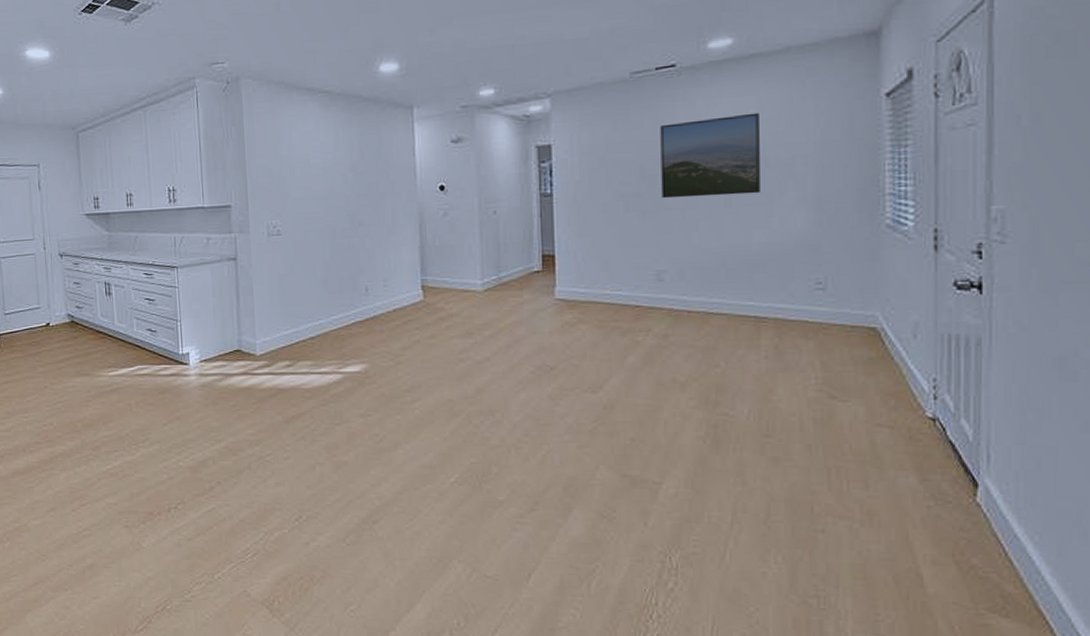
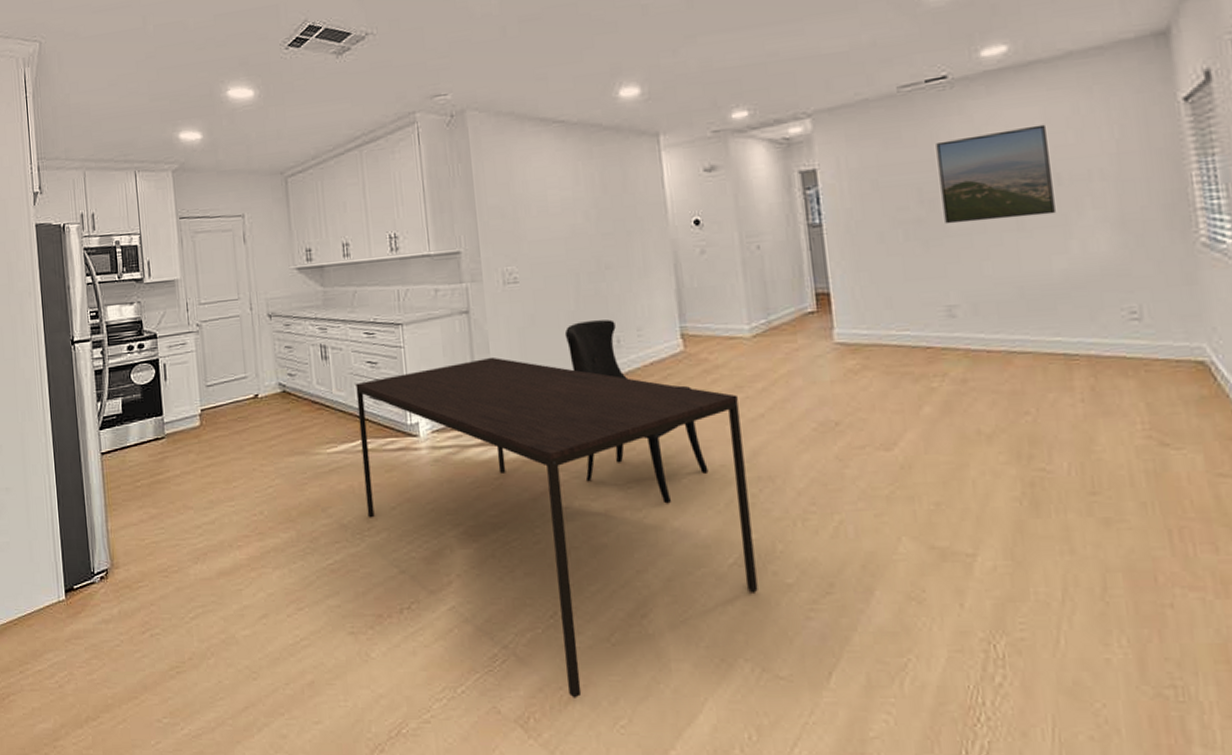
dining table: none [135,299,474,587] -> present [355,356,758,698]
dining chair: none [319,271,438,430] -> present [564,319,709,504]

